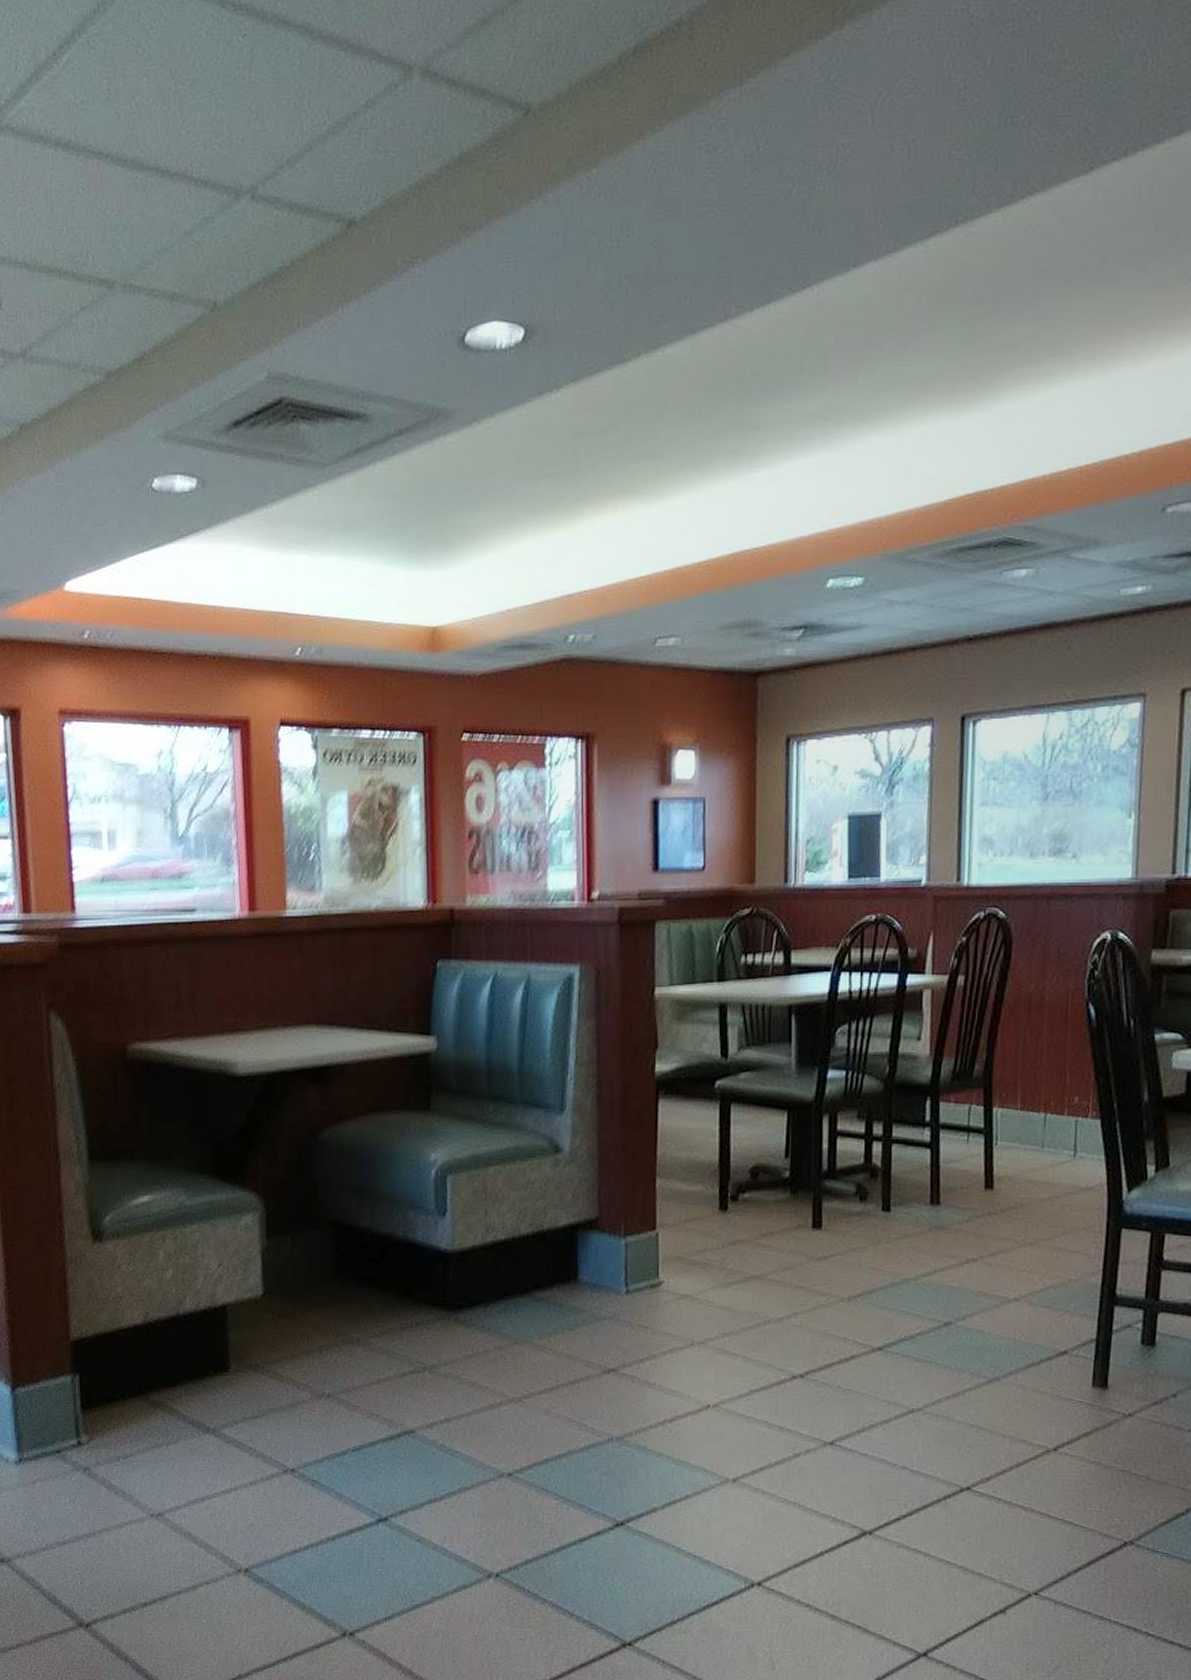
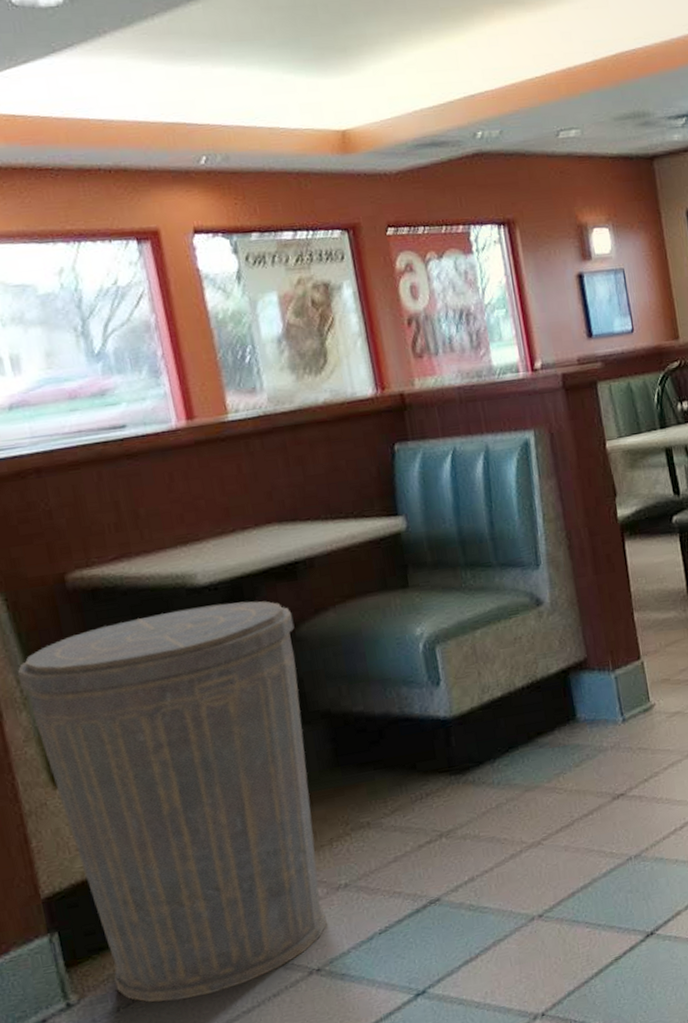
trash can: none [77,1095,318,1466] -> present [17,601,327,1003]

